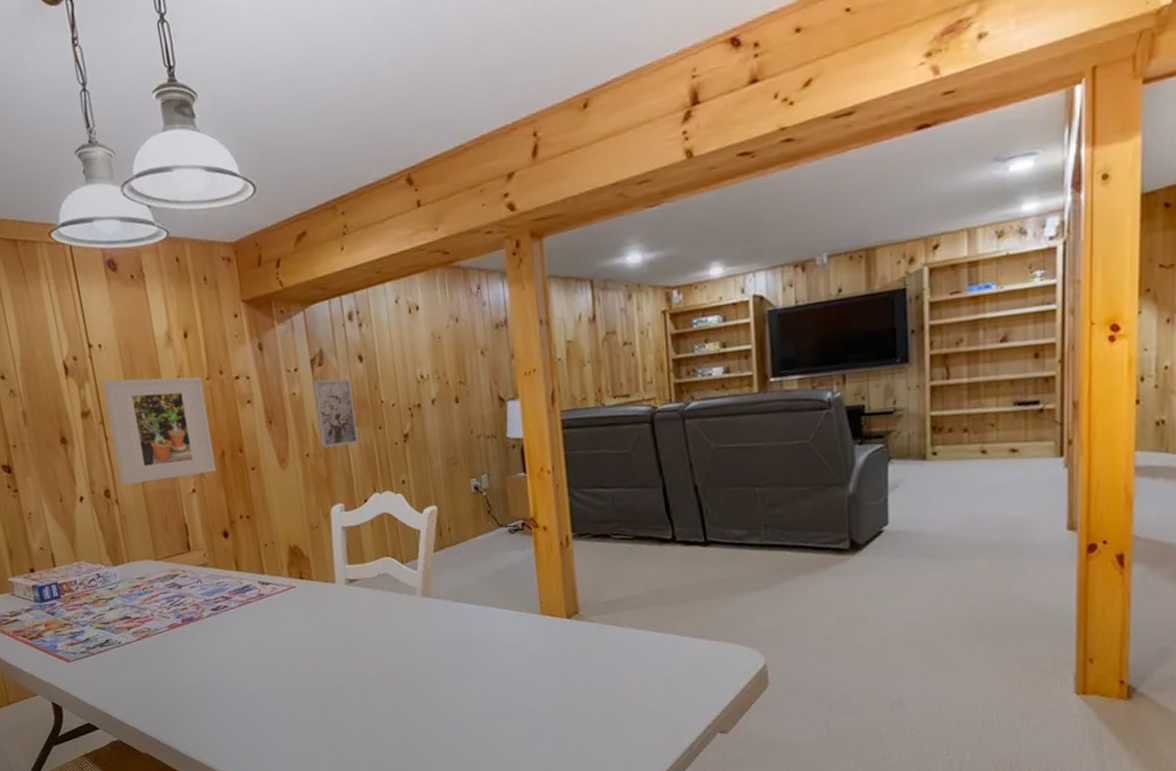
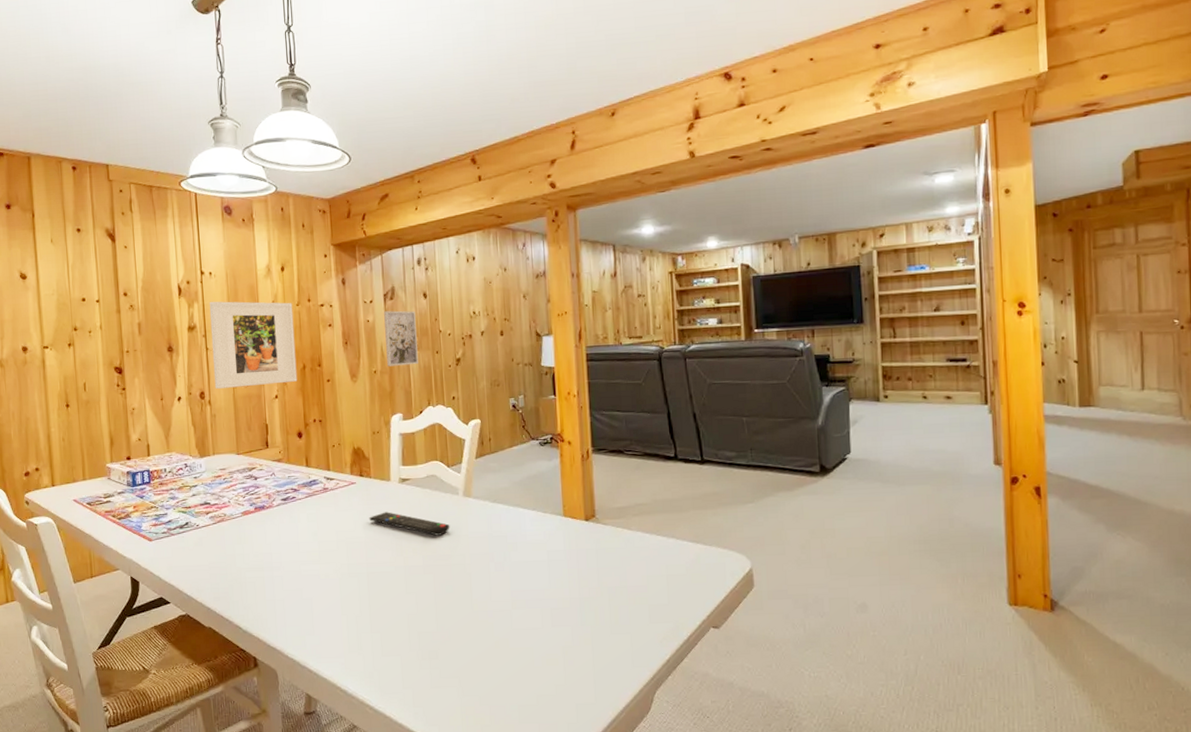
remote control: none [314,618,409,643] -> present [369,512,450,536]

